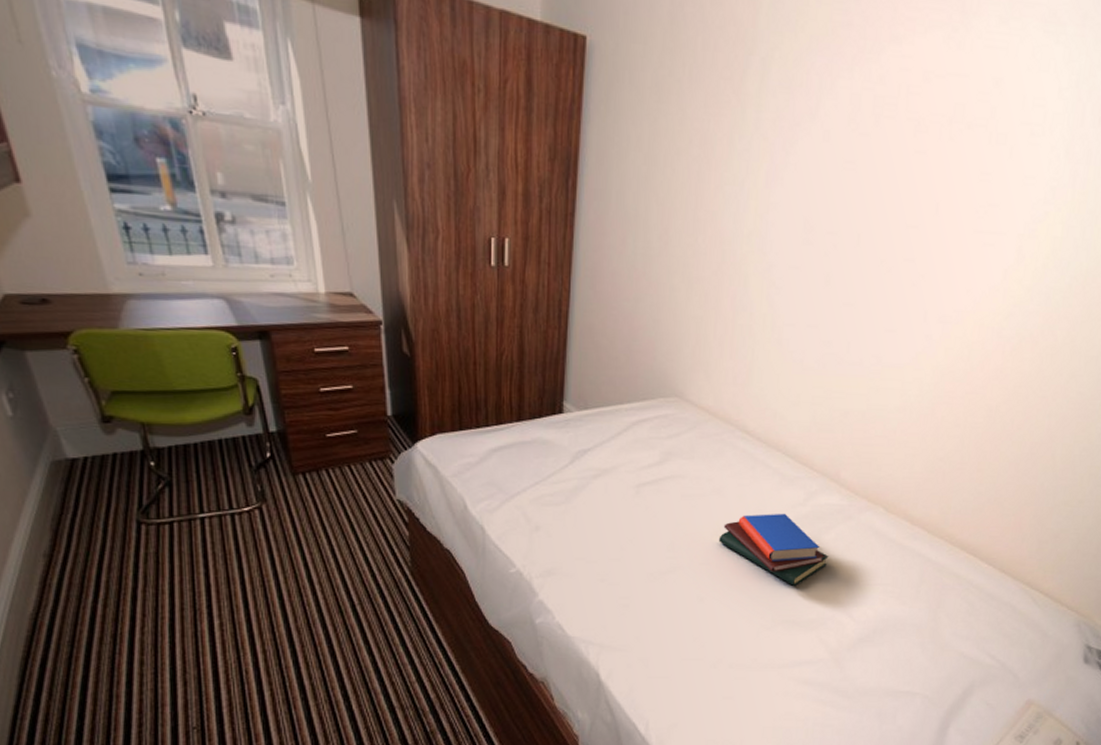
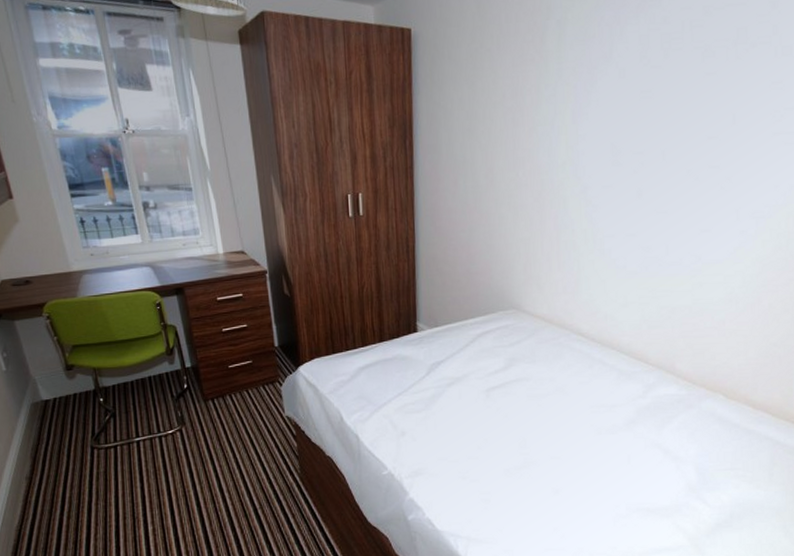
book: present [718,513,829,586] -> none [566,406,675,475]

